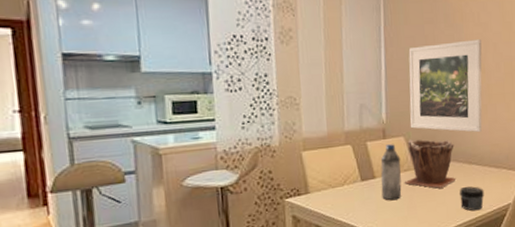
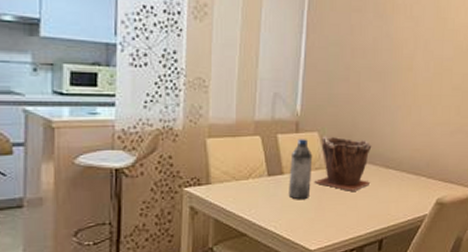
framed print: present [408,39,482,133] -> none [326,33,412,135]
jar: present [459,186,485,211] -> none [373,192,400,219]

